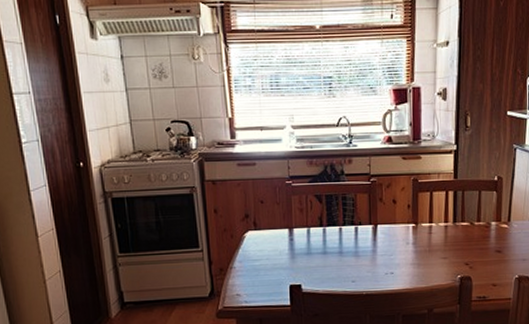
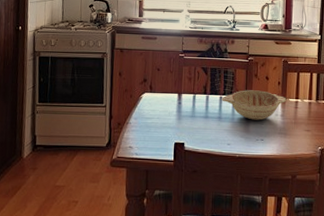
decorative bowl: none [342,216,419,252] -> present [222,90,287,120]

